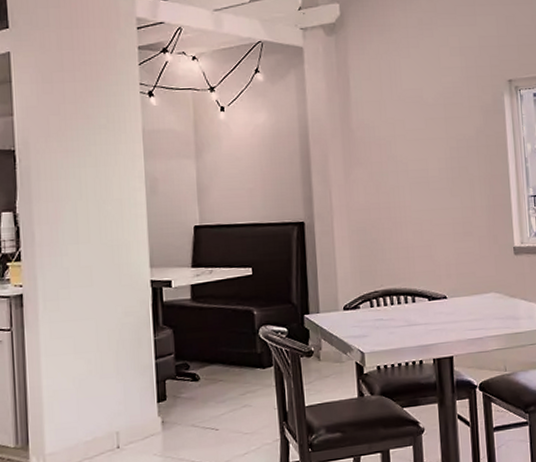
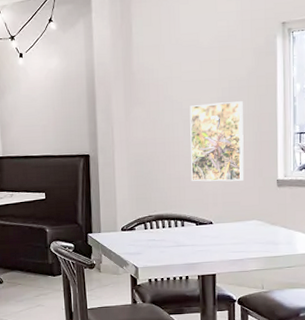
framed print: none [416,162,478,251] -> present [189,101,244,182]

